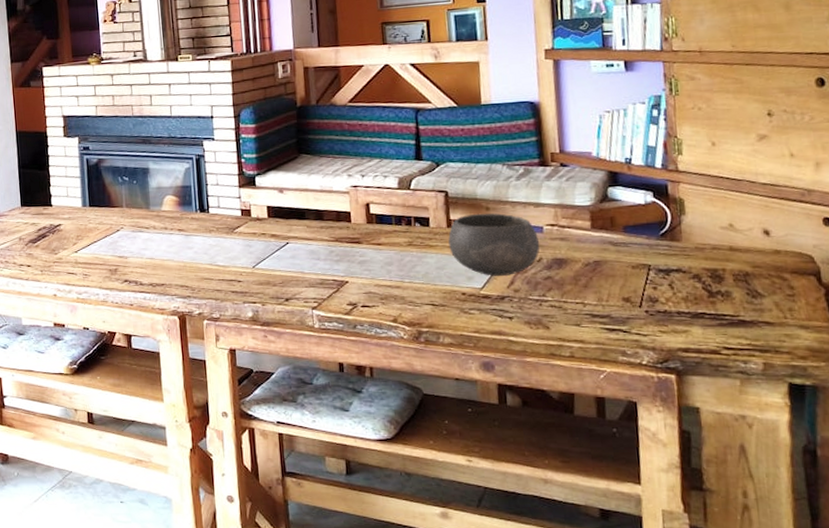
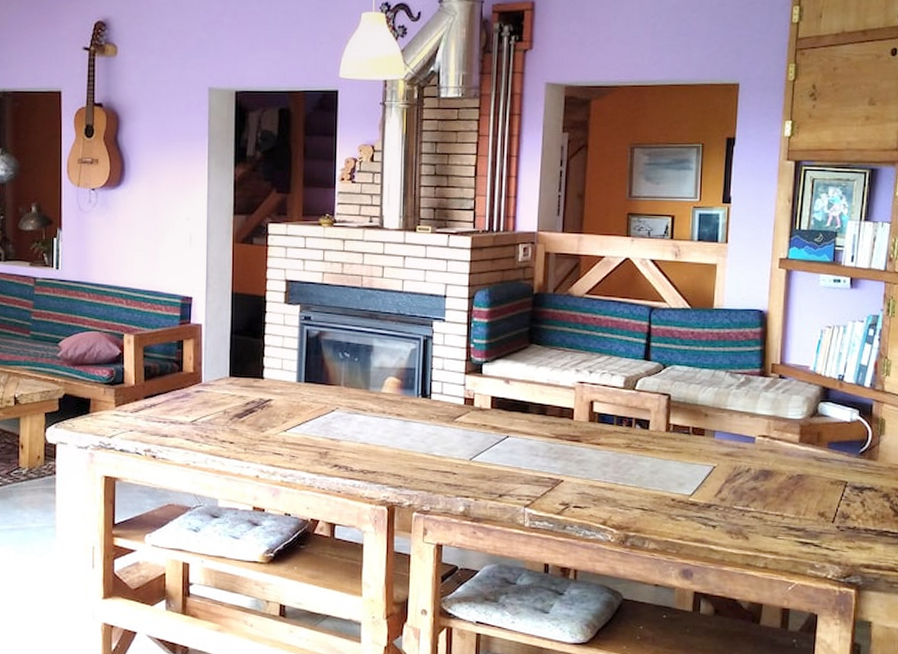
bowl: present [448,213,540,276] -> none [665,419,751,484]

